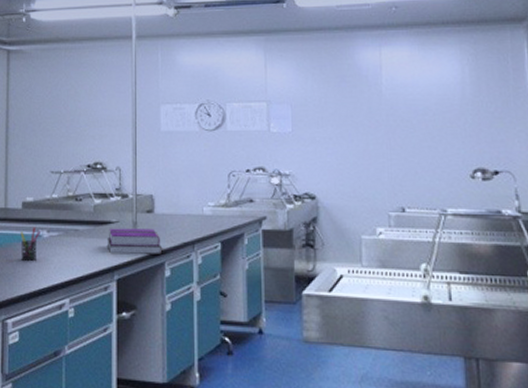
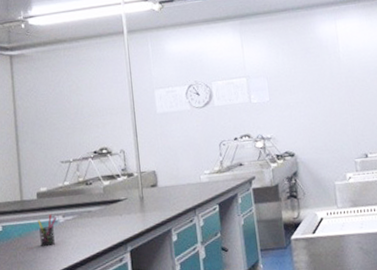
notebook: present [106,228,163,255] -> none [117,201,169,229]

